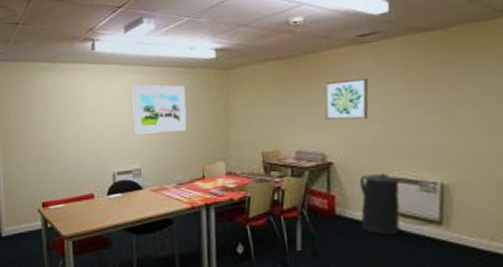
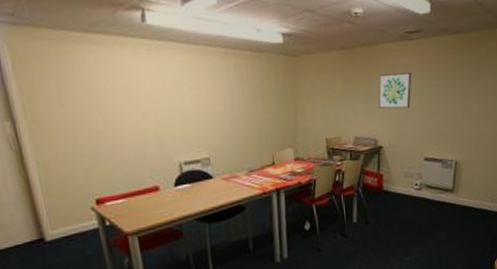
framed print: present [132,84,187,135] -> none [195,66,256,122]
trash can: present [359,172,400,236] -> none [400,154,429,204]

